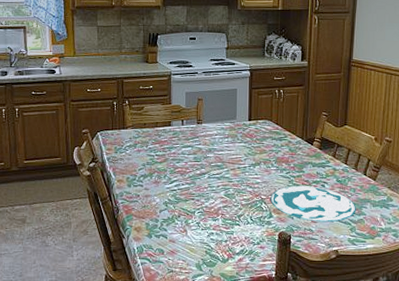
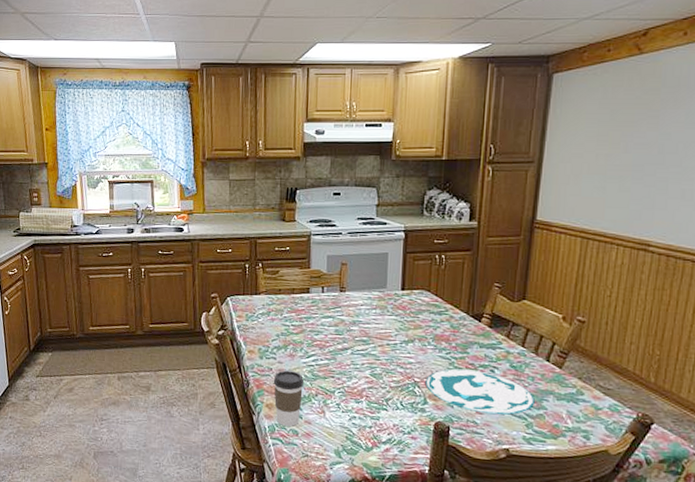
coffee cup: none [140,196,167,246] -> present [273,370,304,426]

